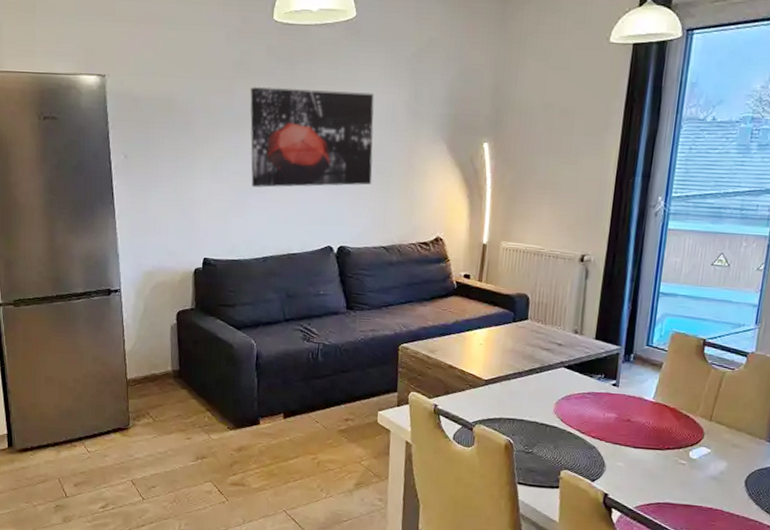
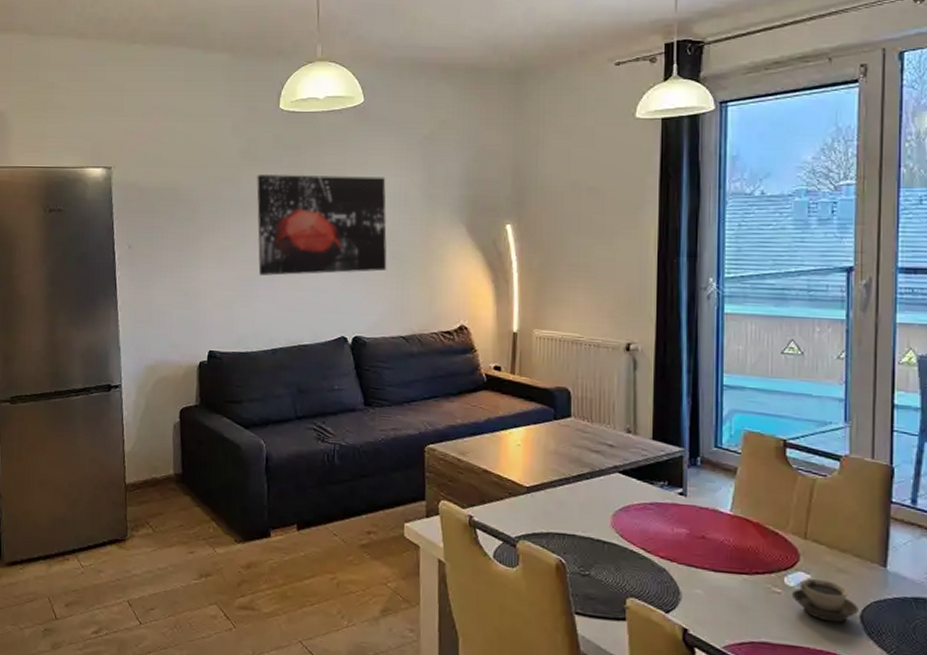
cup: none [693,452,745,487] -> present [791,578,858,623]

